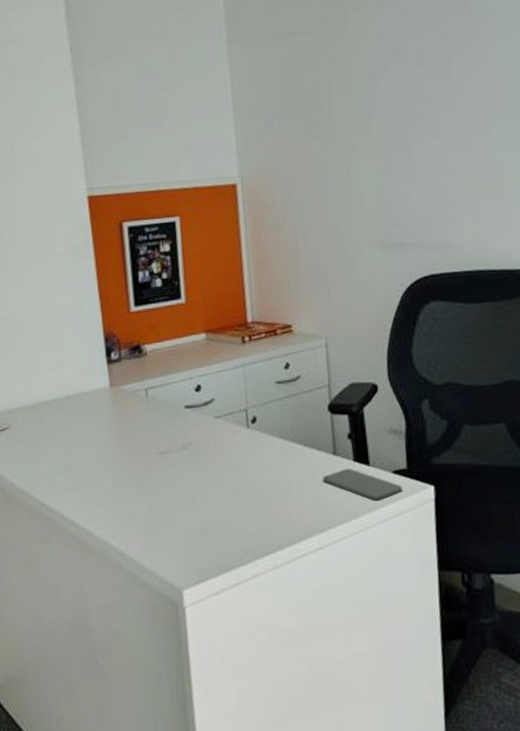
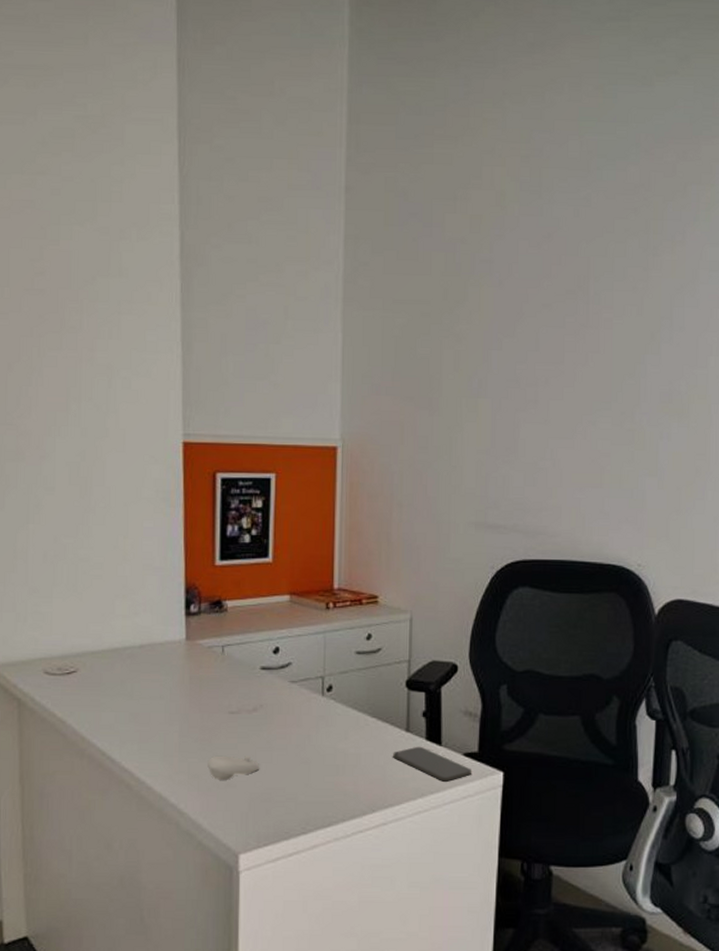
computer mouse: none [143,493,193,520] -> present [207,755,259,780]

